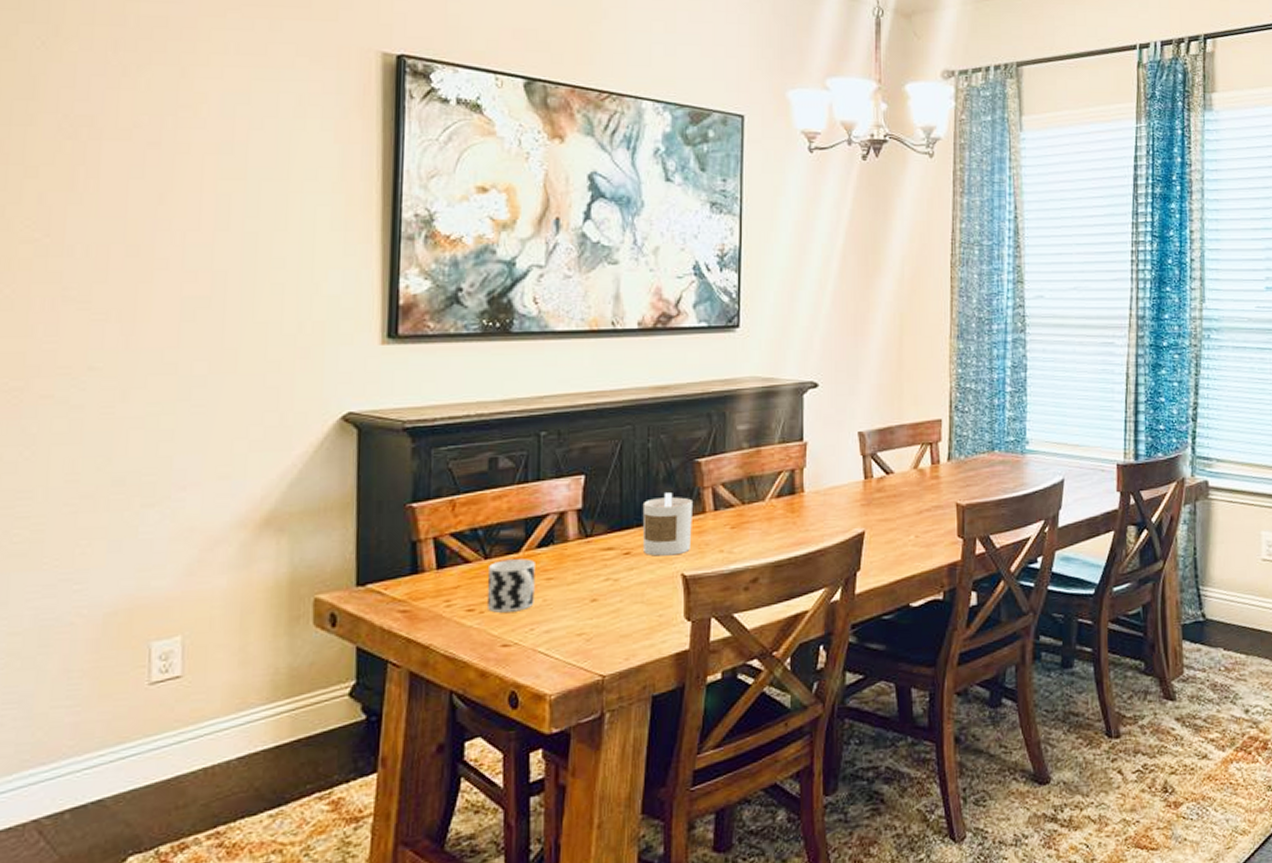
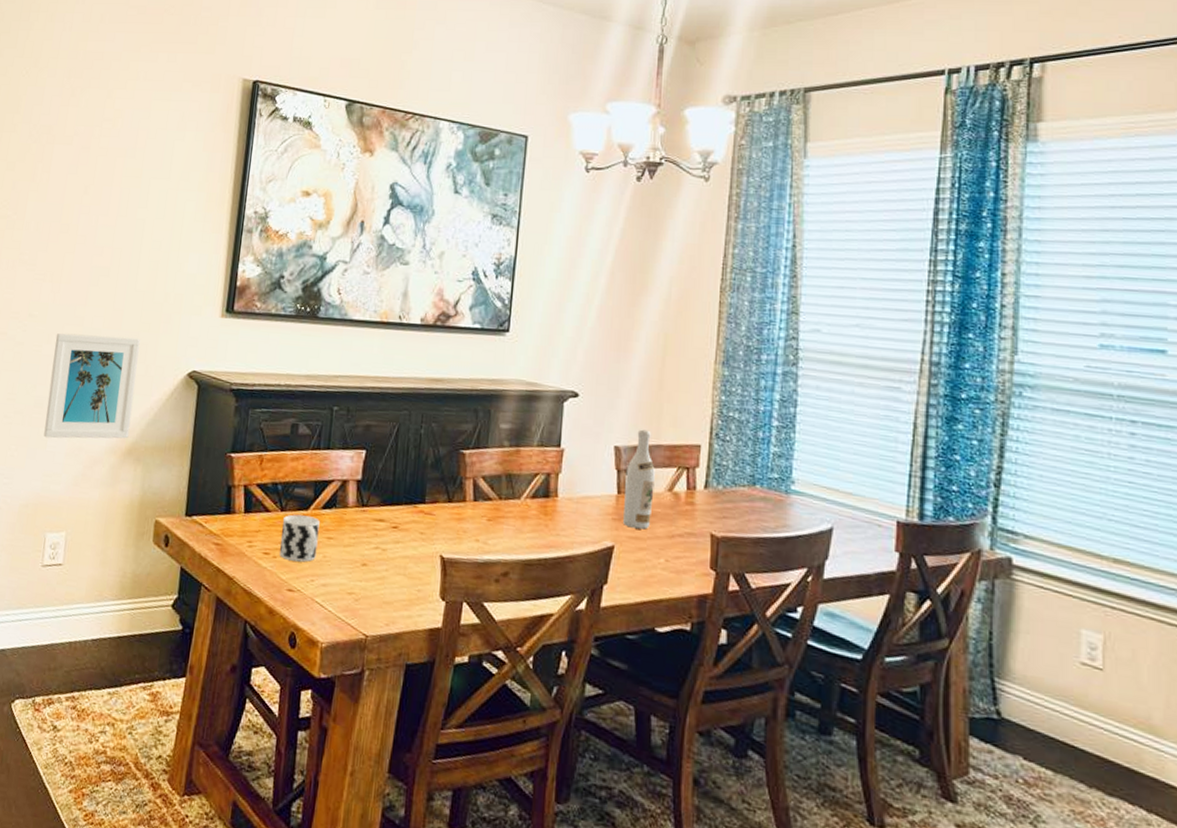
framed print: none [131,381,268,523] -> present [43,332,140,439]
candle: present [642,493,694,556] -> none [409,477,456,537]
wine bottle: none [871,411,900,511] -> present [623,429,655,530]

